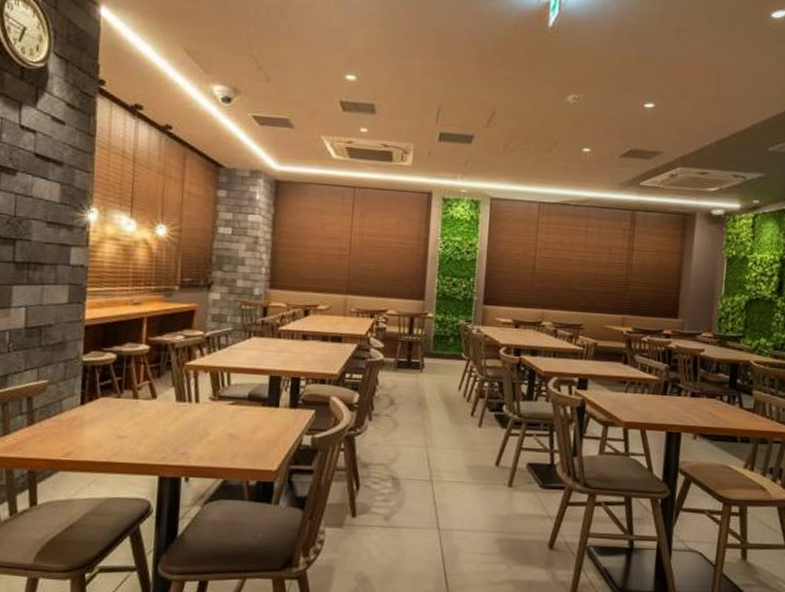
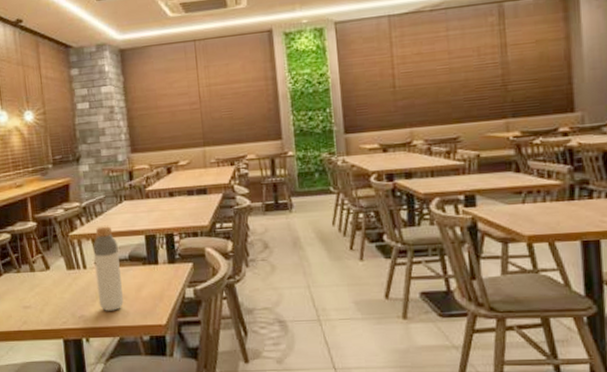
bottle: none [206,359,238,451] -> present [93,225,123,311]

